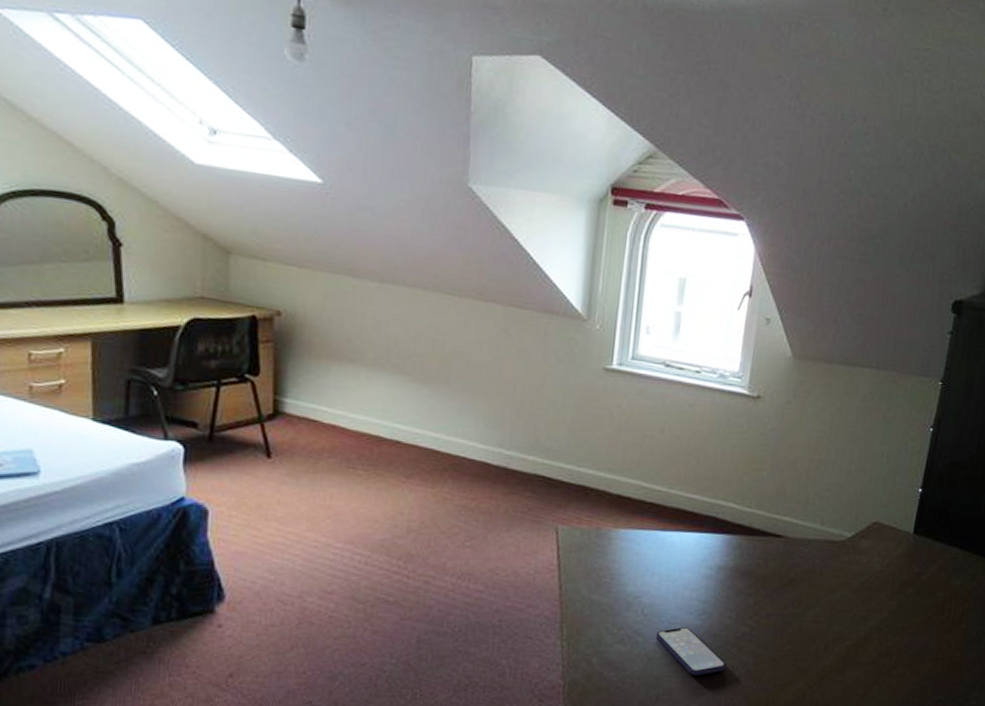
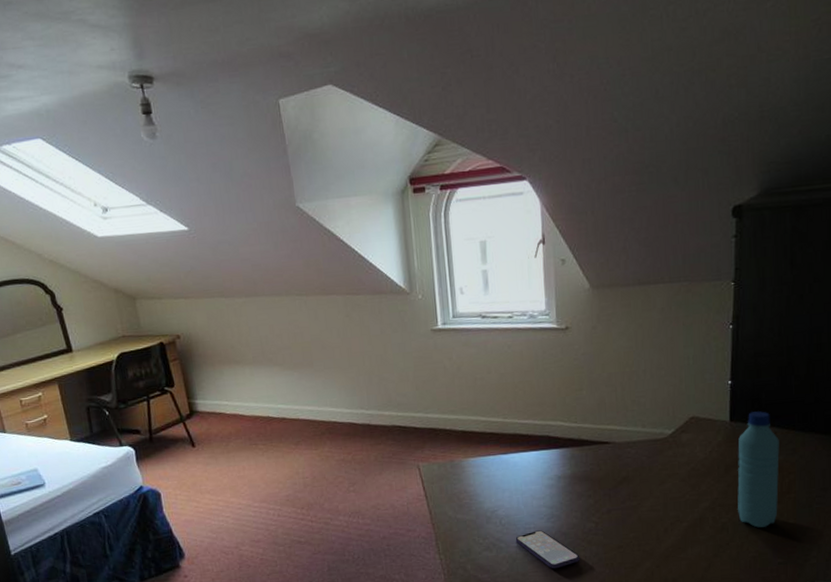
water bottle: none [905,527,960,657] -> present [737,411,779,528]

